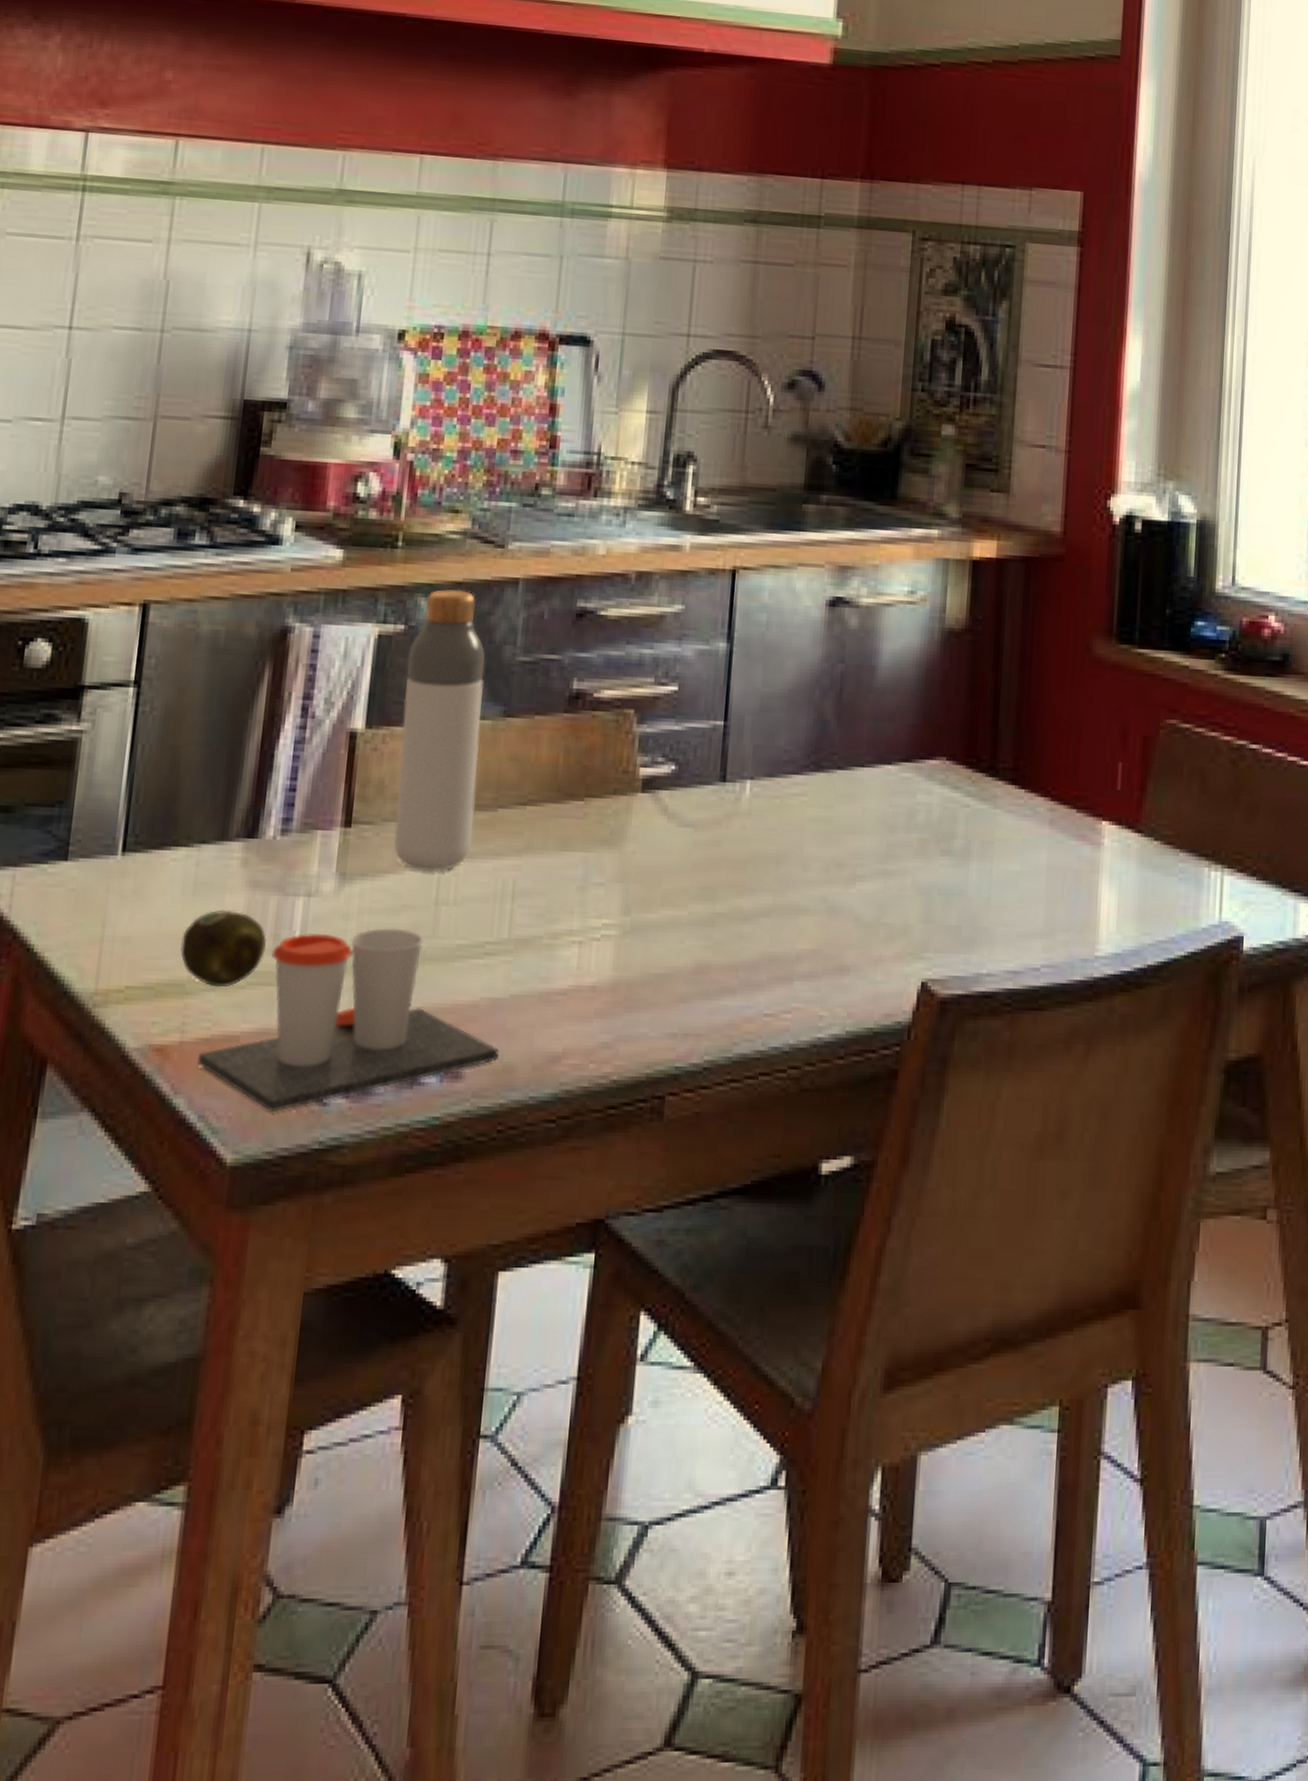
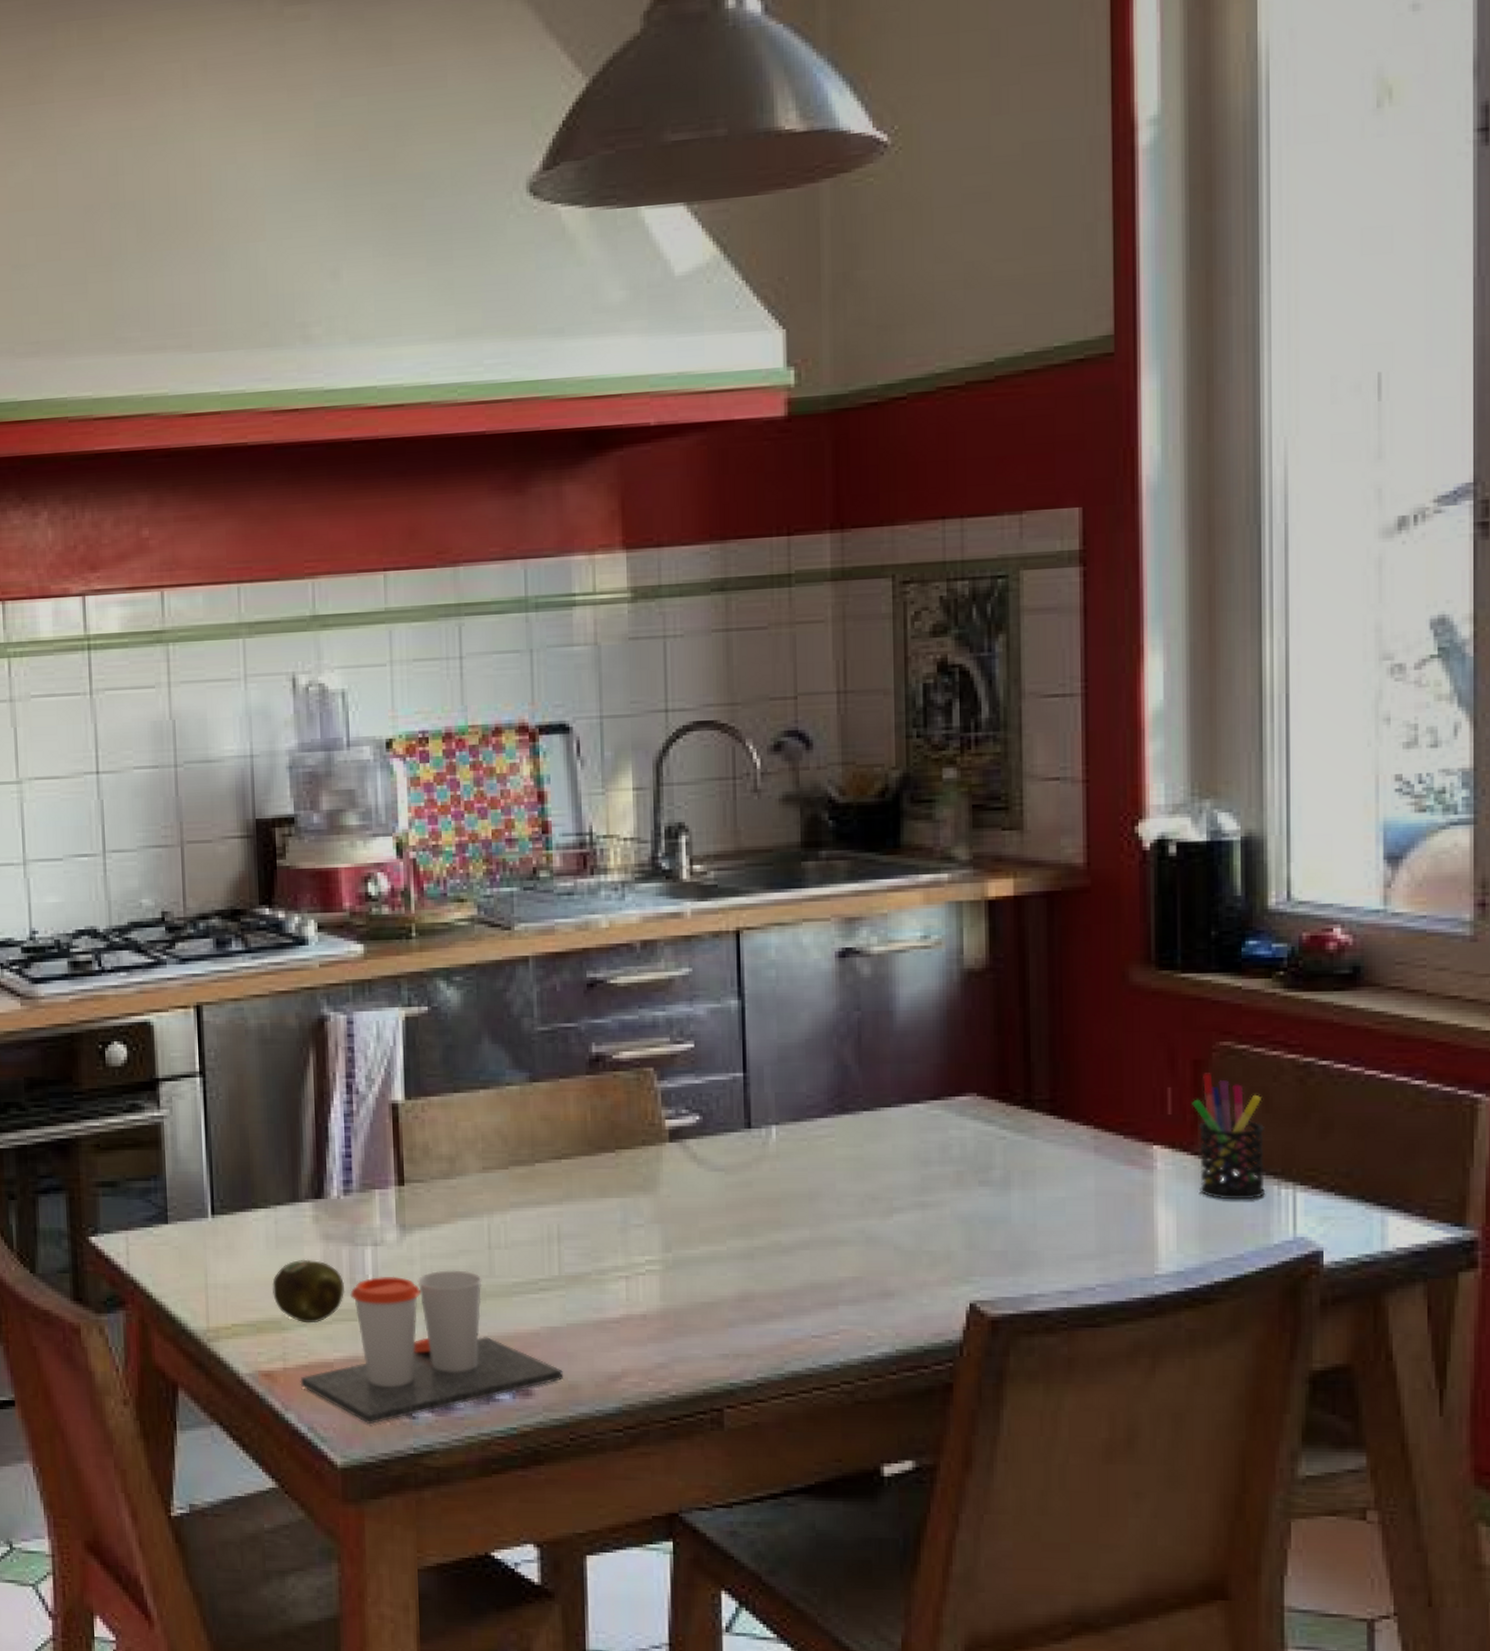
bottle: present [394,589,485,872] -> none [435,970,515,1221]
pen holder: none [1139,750,1200,881] -> present [1192,1073,1266,1200]

